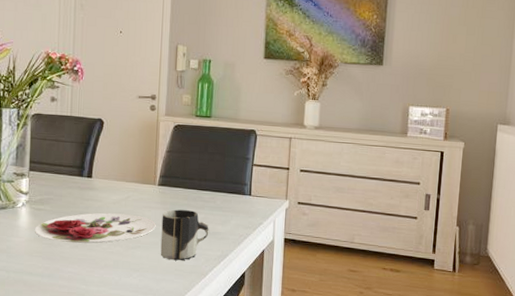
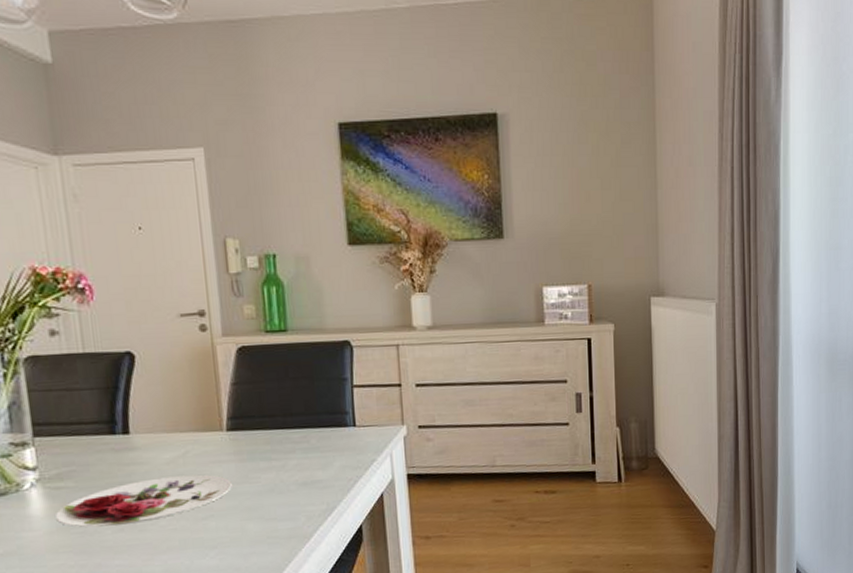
cup: present [160,209,210,261] -> none [238,457,308,527]

